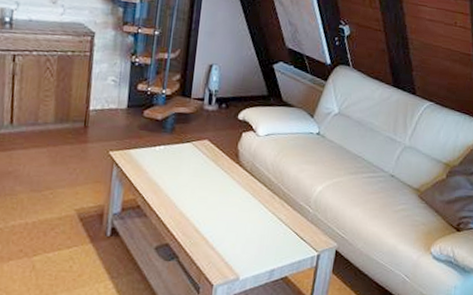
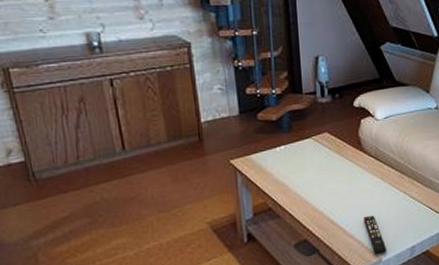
remote control: none [228,230,246,271] -> present [363,215,386,254]

